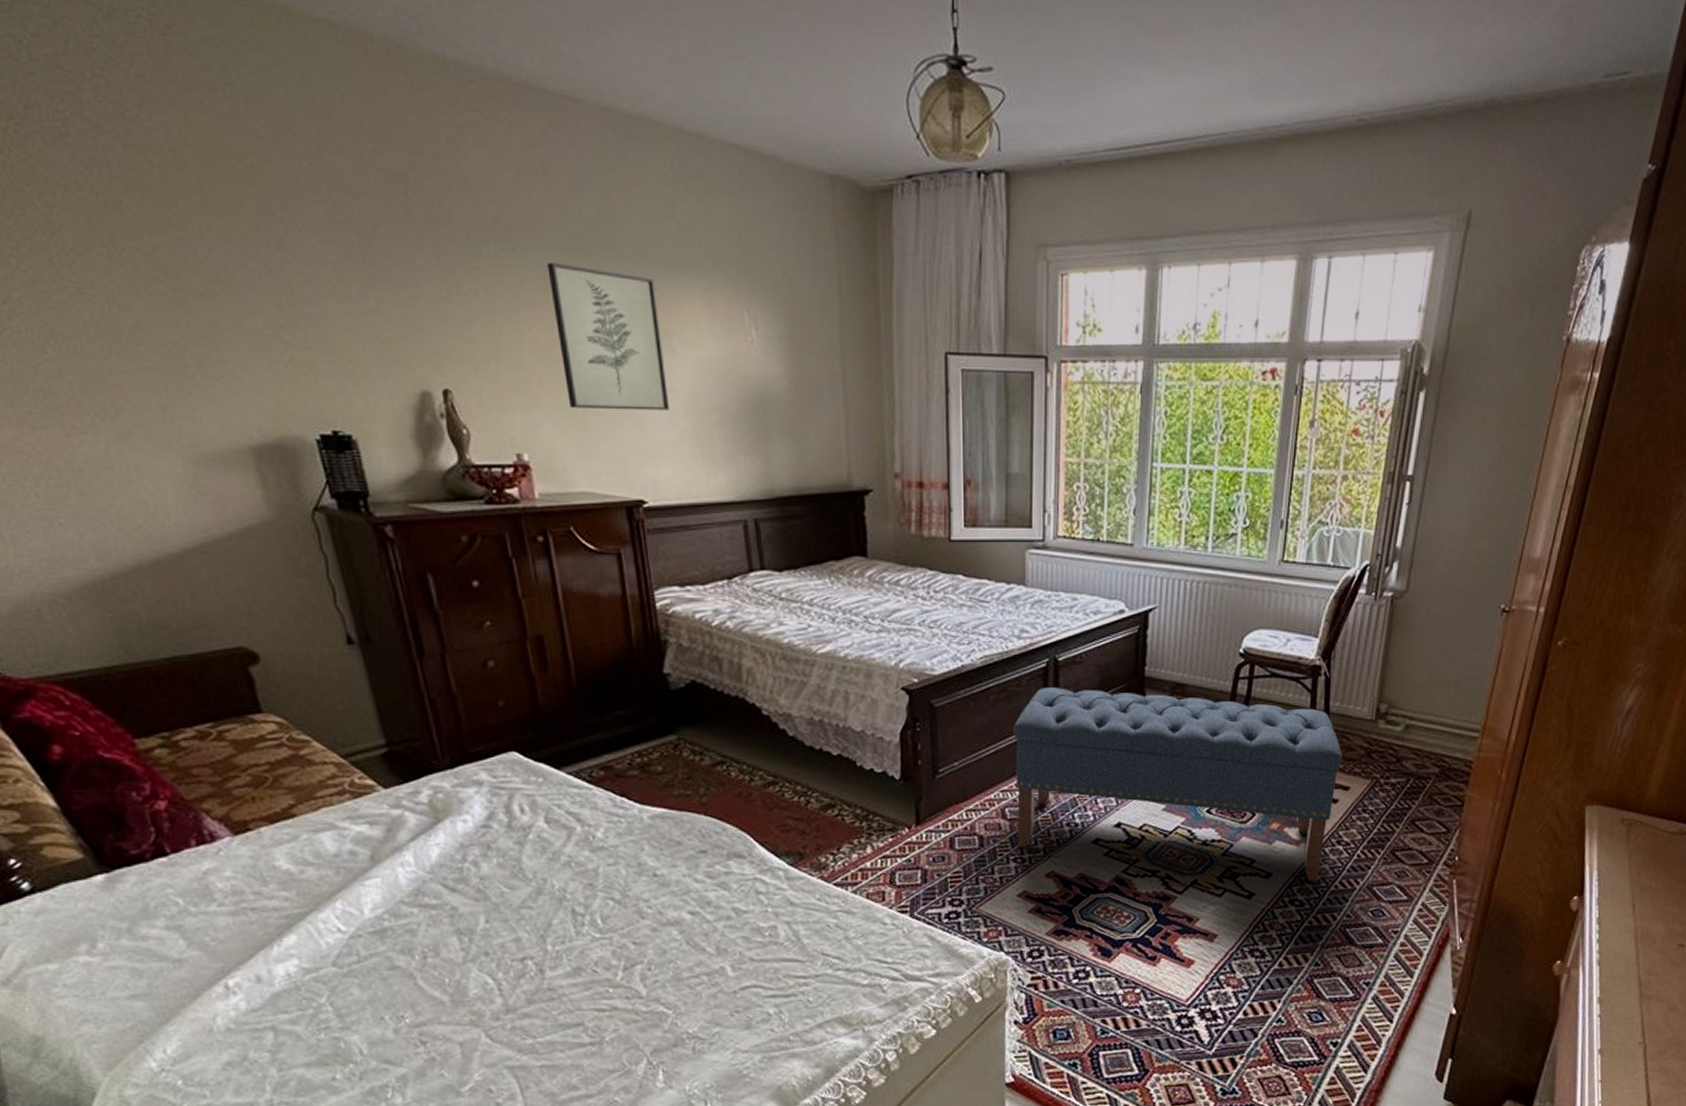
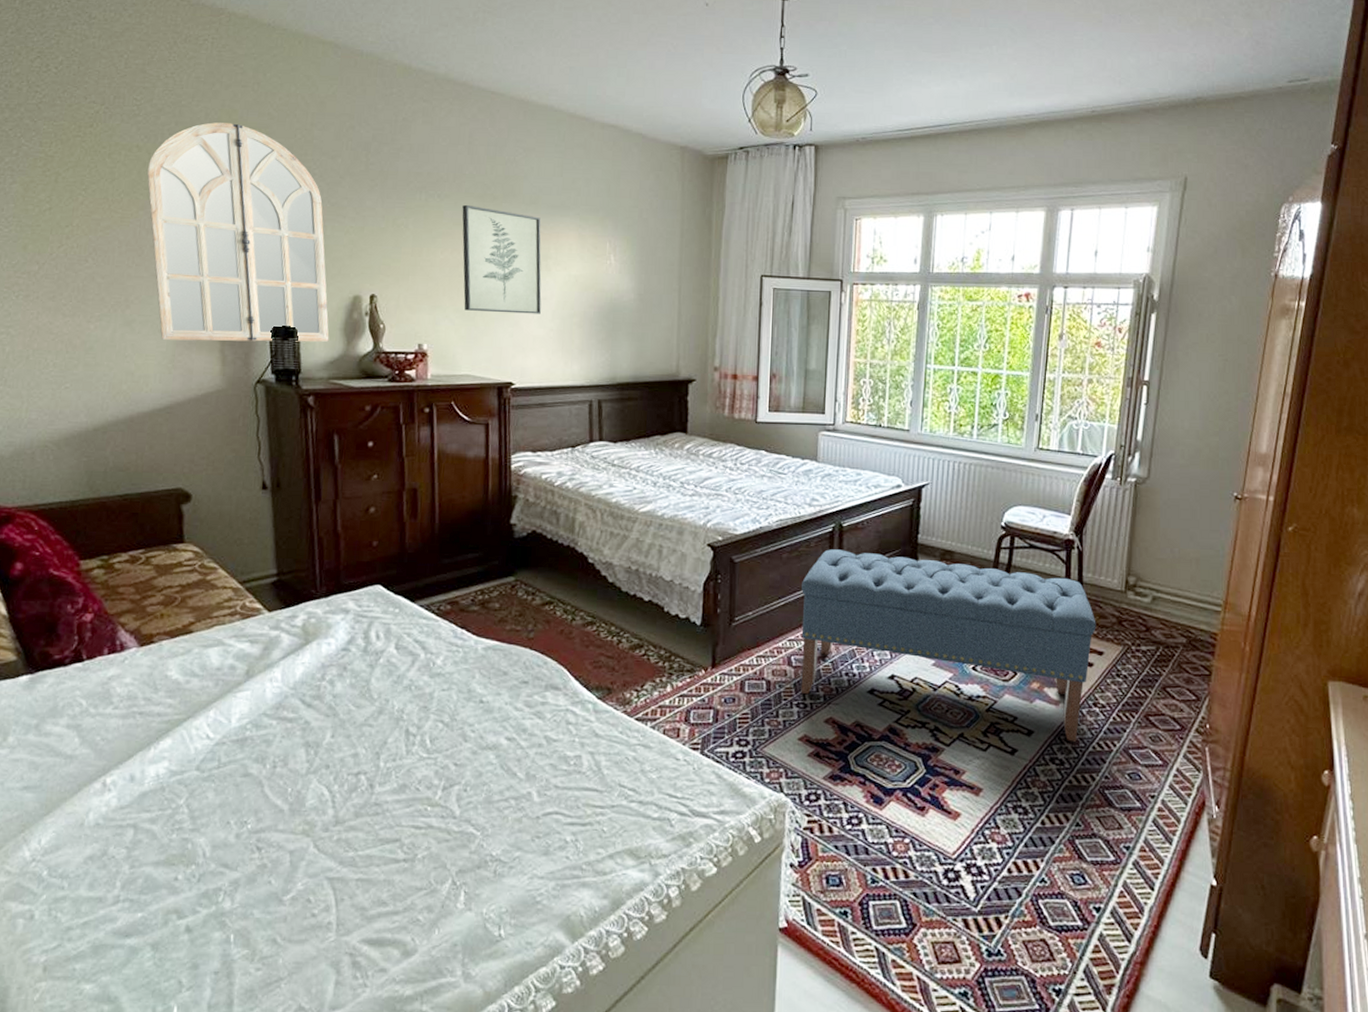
home mirror: none [98,145,399,458] -> present [147,122,329,342]

